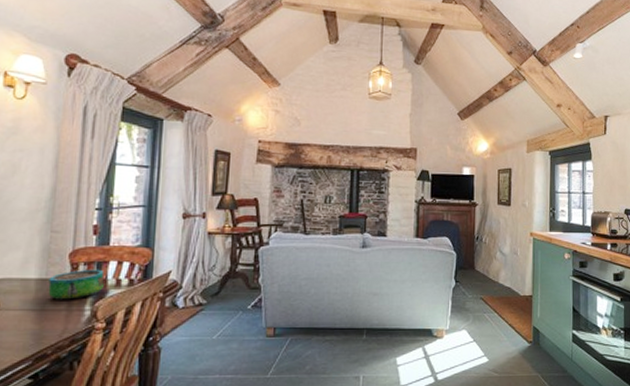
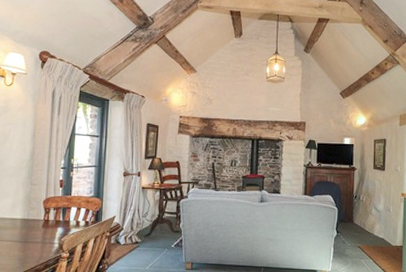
decorative bowl: present [48,269,104,300] -> none [29,213,68,235]

